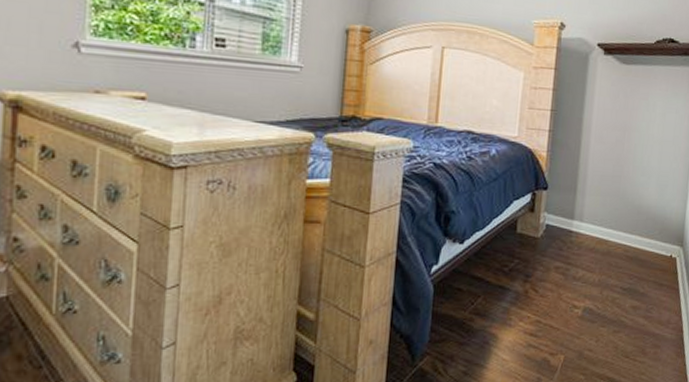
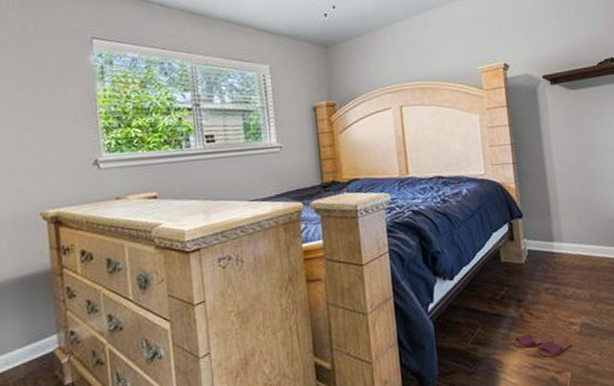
slippers: none [513,310,570,337] -> present [514,333,571,357]

